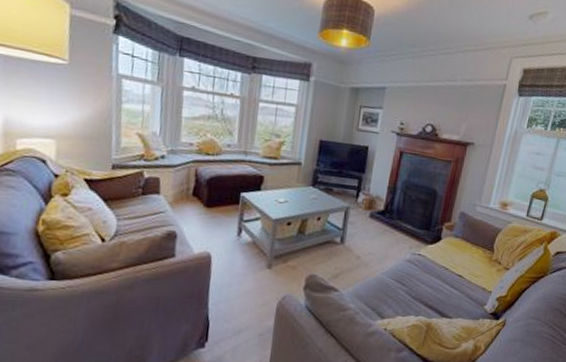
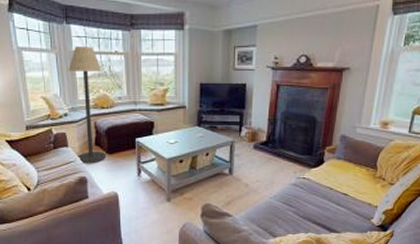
floor lamp: none [166,82,213,217] -> present [68,47,107,164]

